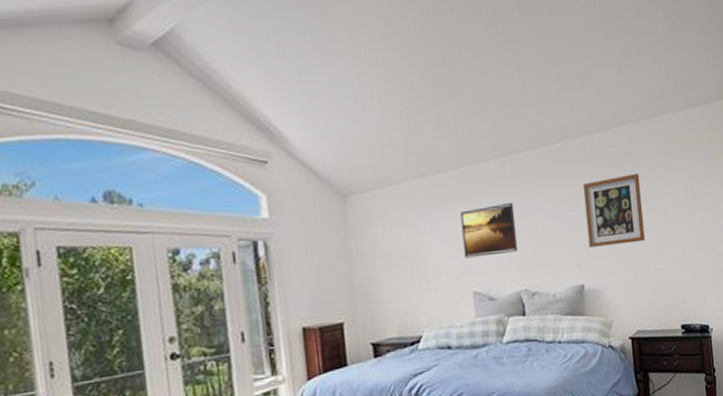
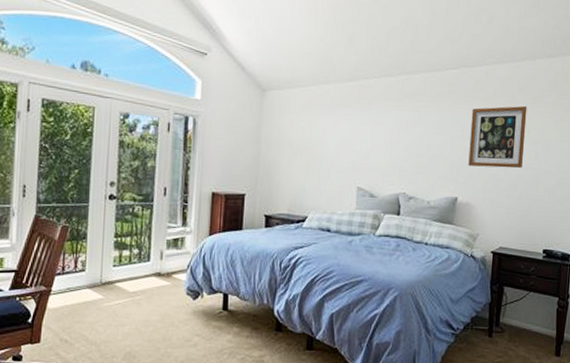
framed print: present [460,202,518,259] -> none [355,115,406,159]

